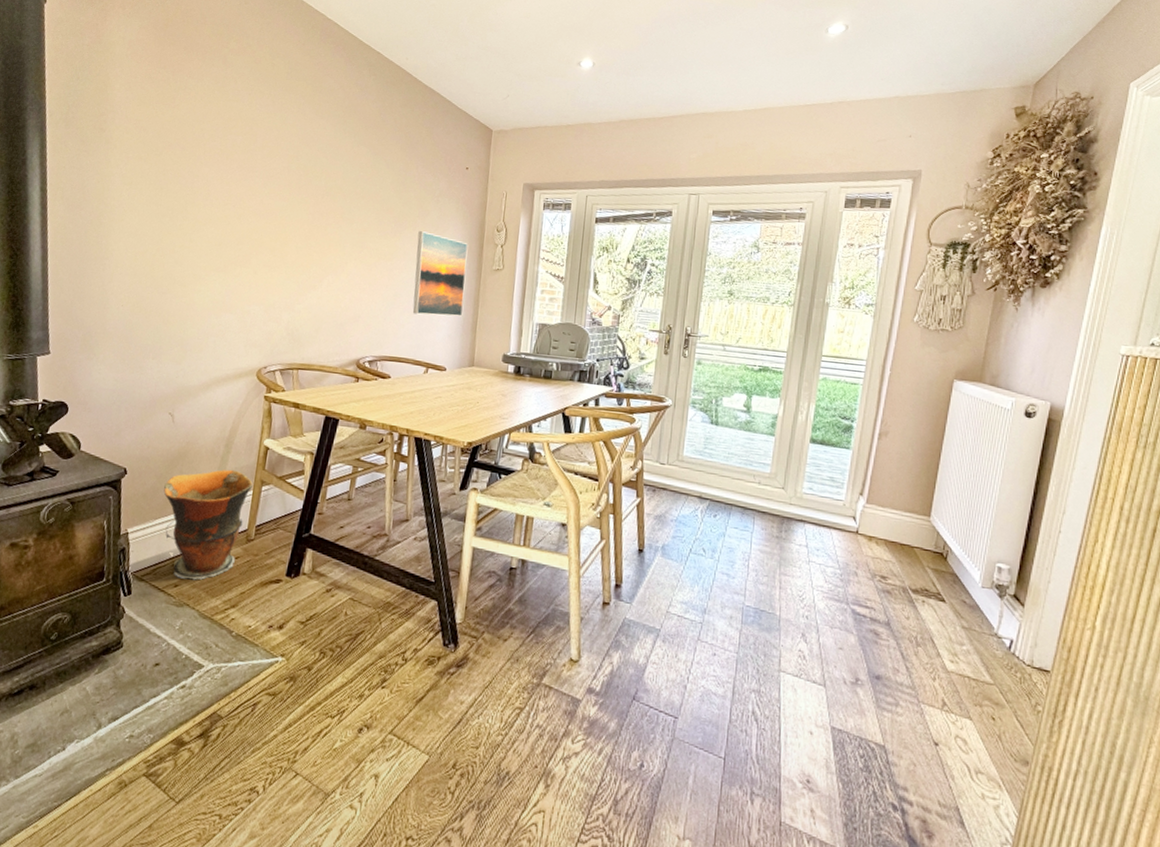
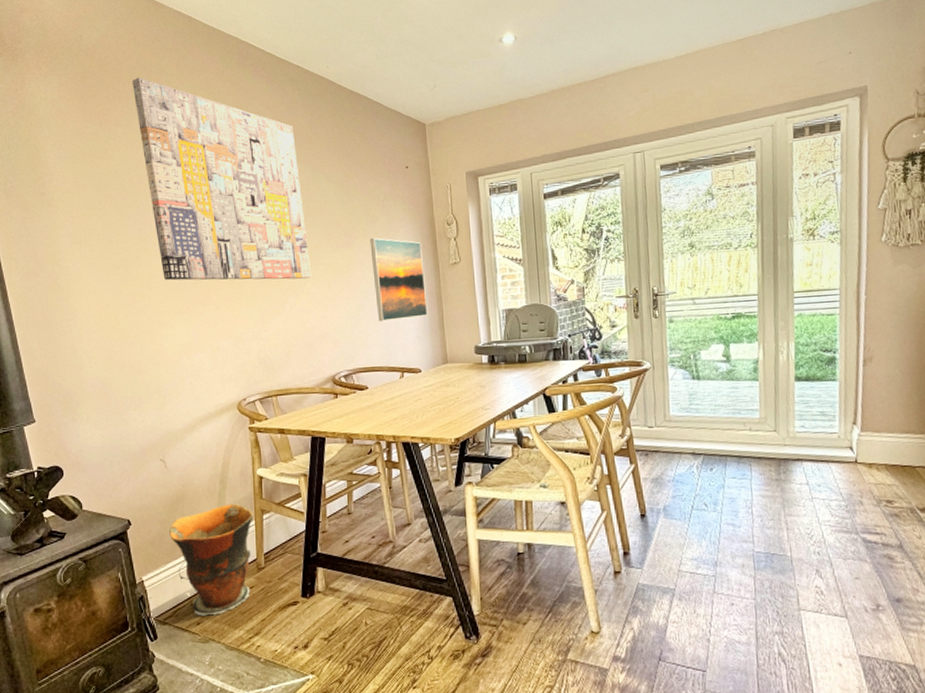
wall art: none [207,34,363,260] -> present [132,77,312,281]

